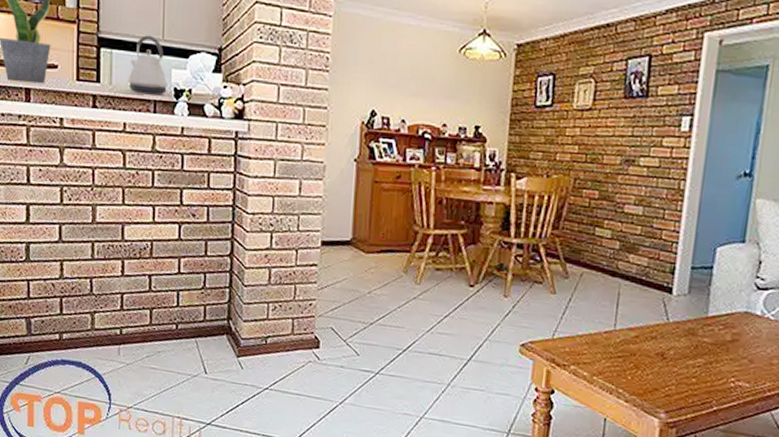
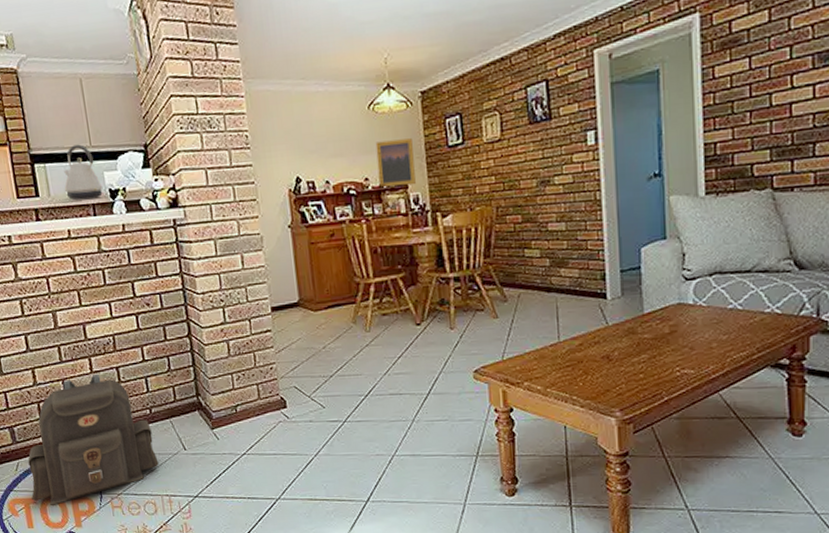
backpack: none [37,277,176,407] -> present [28,373,159,505]
picture frame: none [456,88,499,140] -> present [375,138,416,188]

